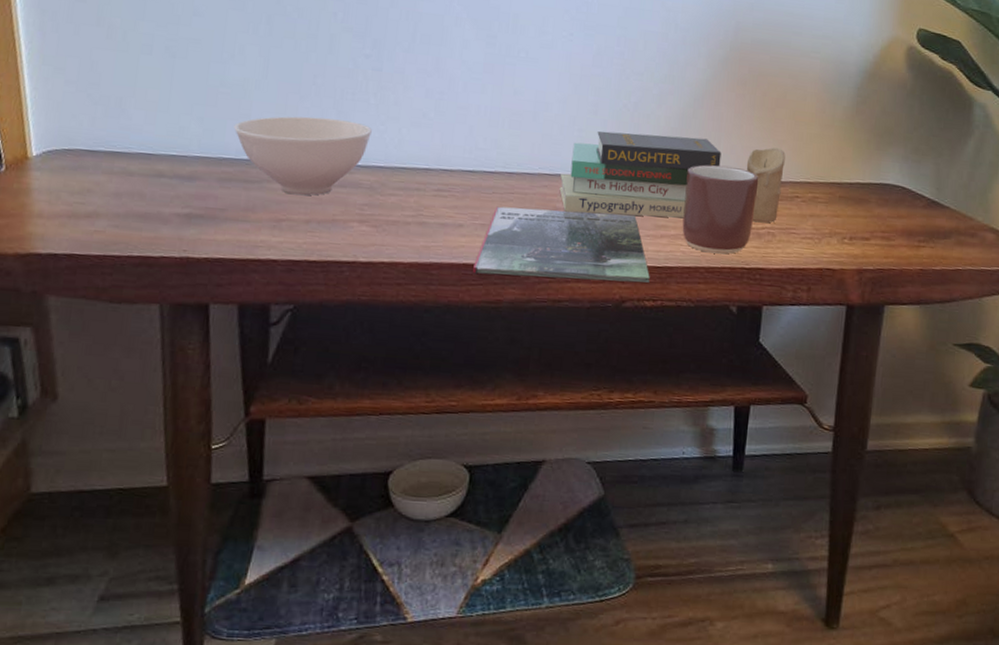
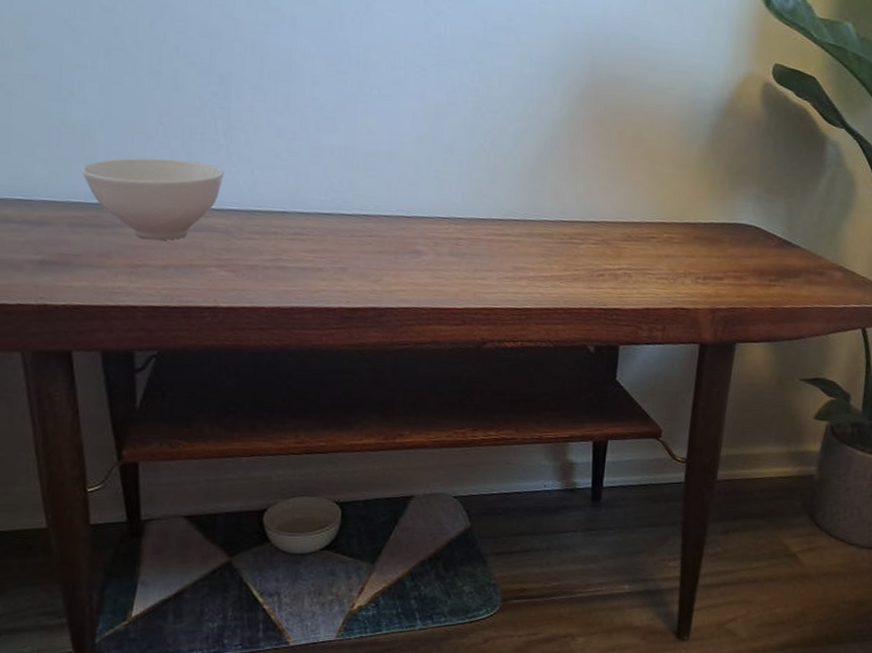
magazine: present [473,206,650,283] -> none [335,249,510,325]
books: present [559,131,722,218] -> none [417,171,578,260]
mug: present [682,164,759,255] -> none [540,205,616,296]
candle: present [746,147,786,223] -> none [603,188,642,264]

